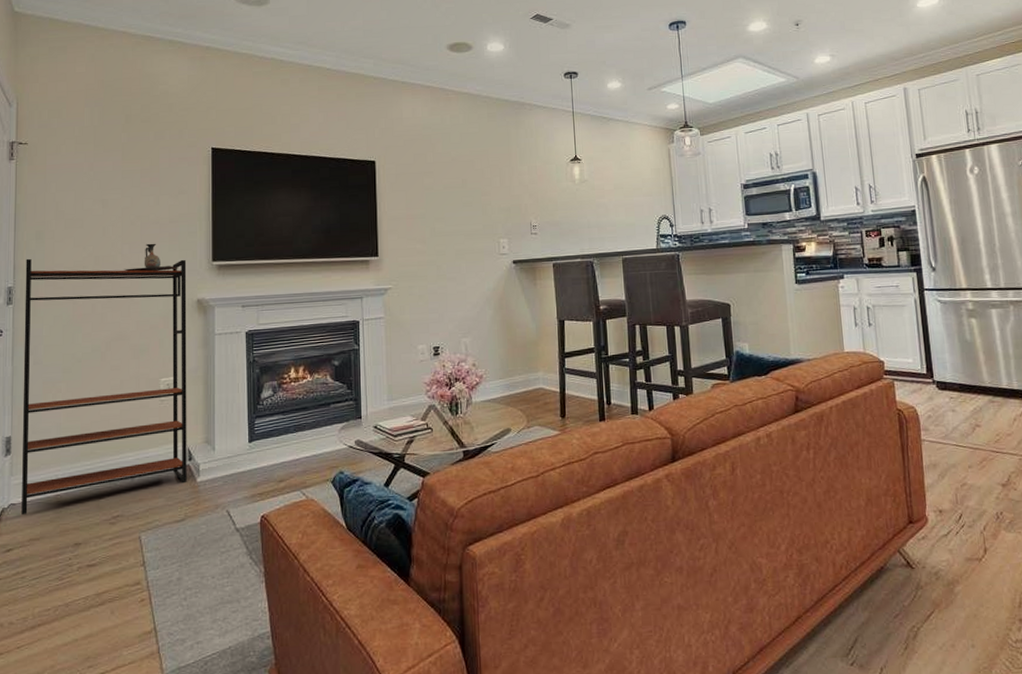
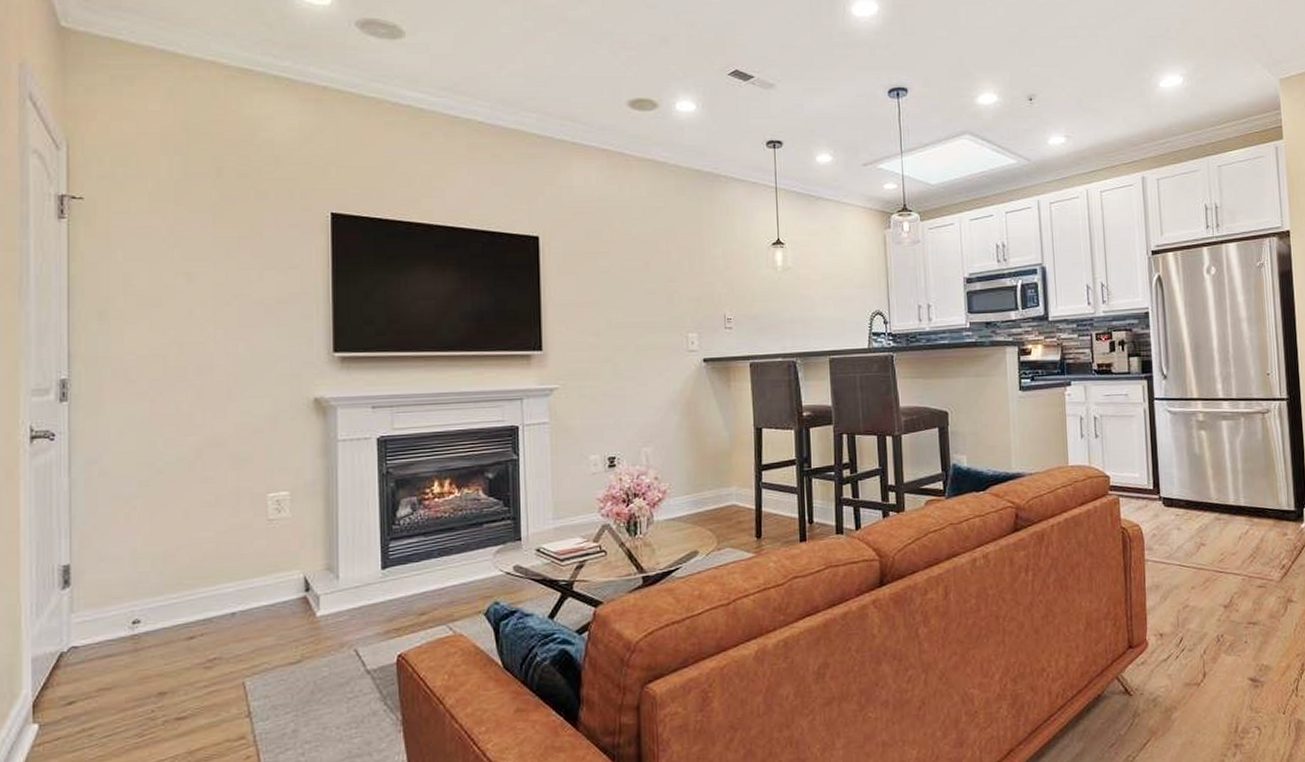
bookshelf: present [21,258,187,516] -> none [84,344,304,661]
decorative vase: present [123,243,178,272] -> none [217,328,289,363]

